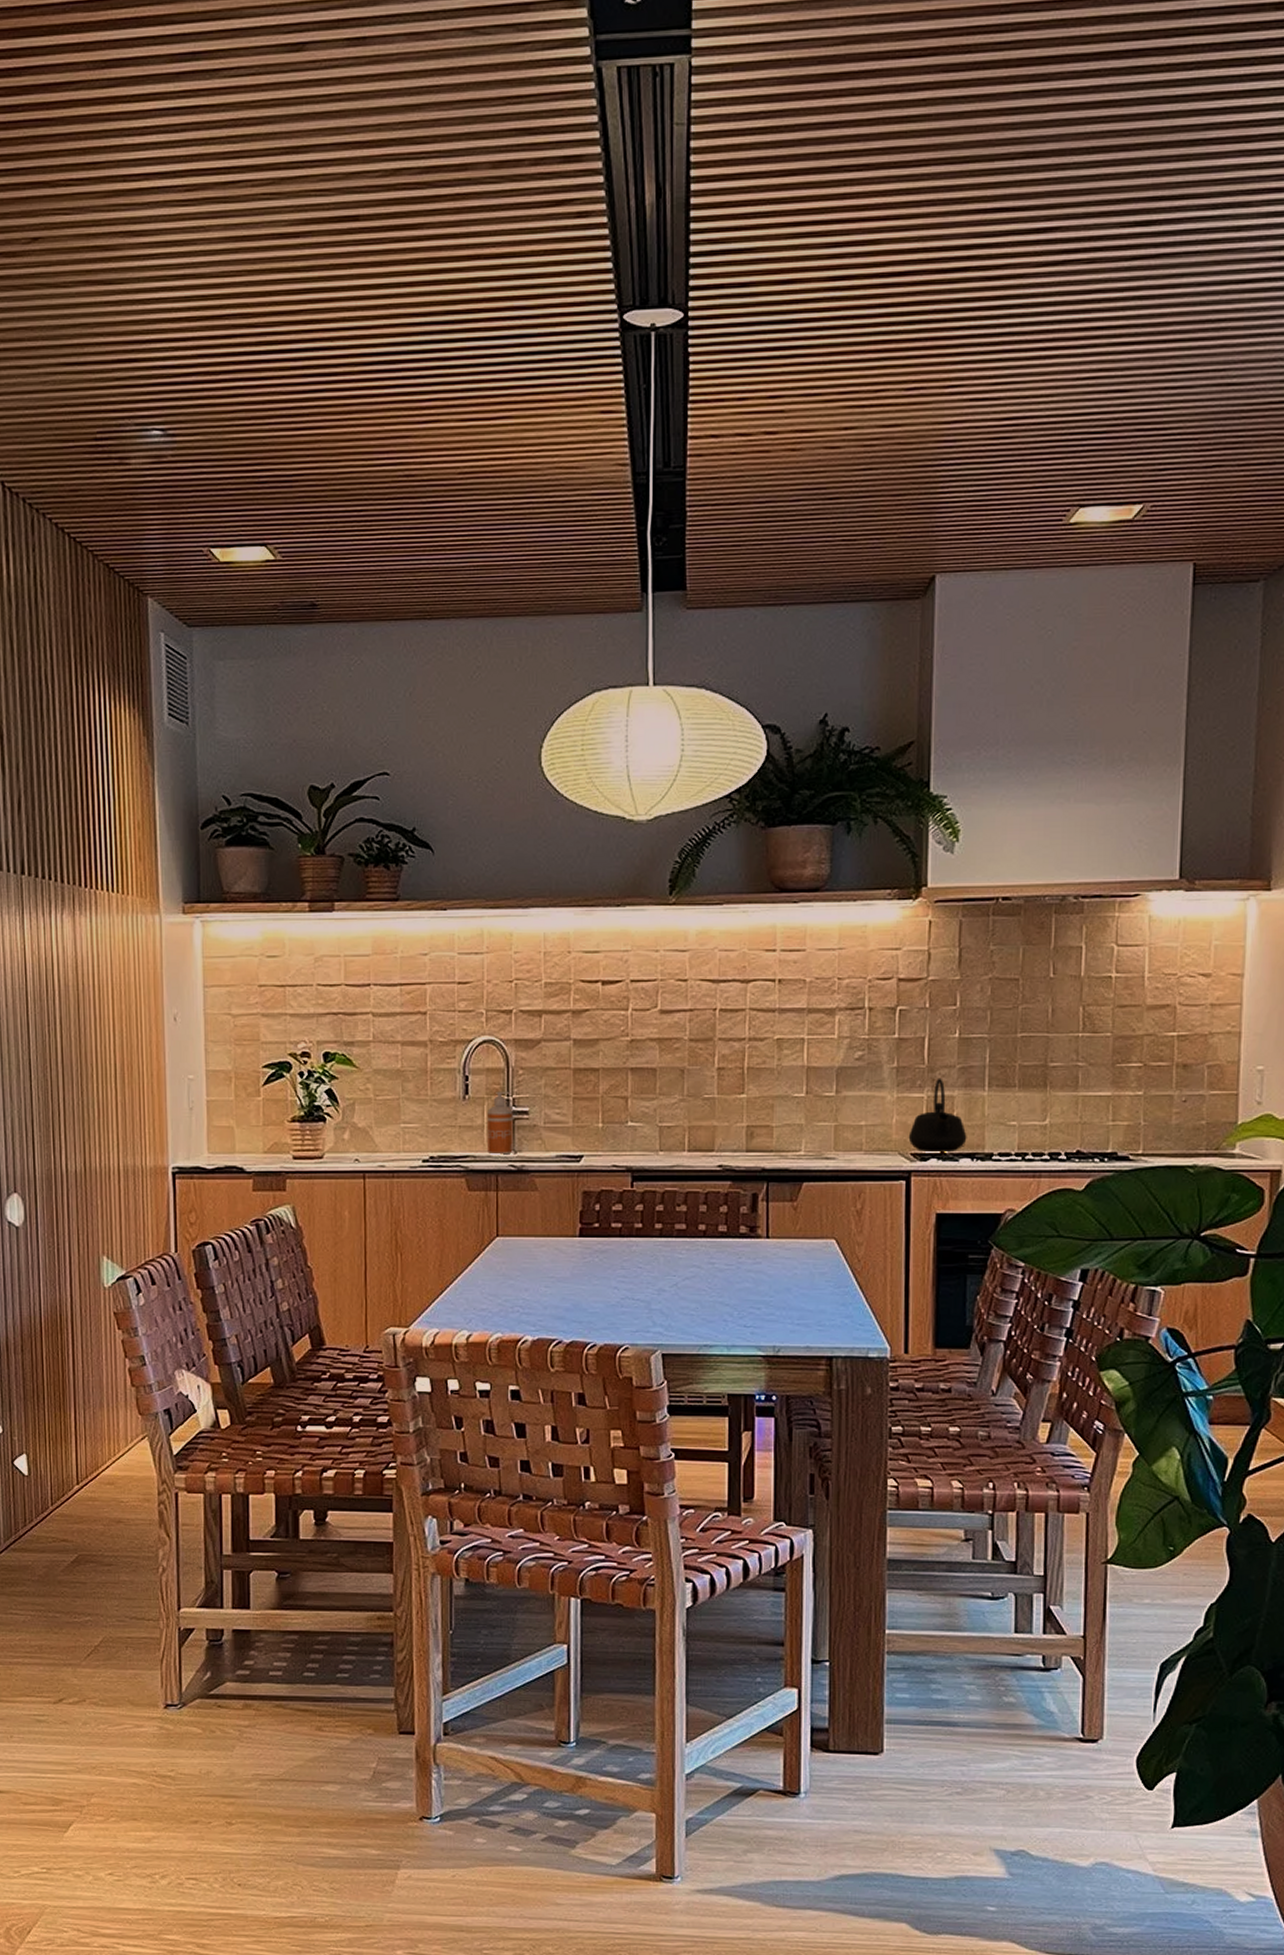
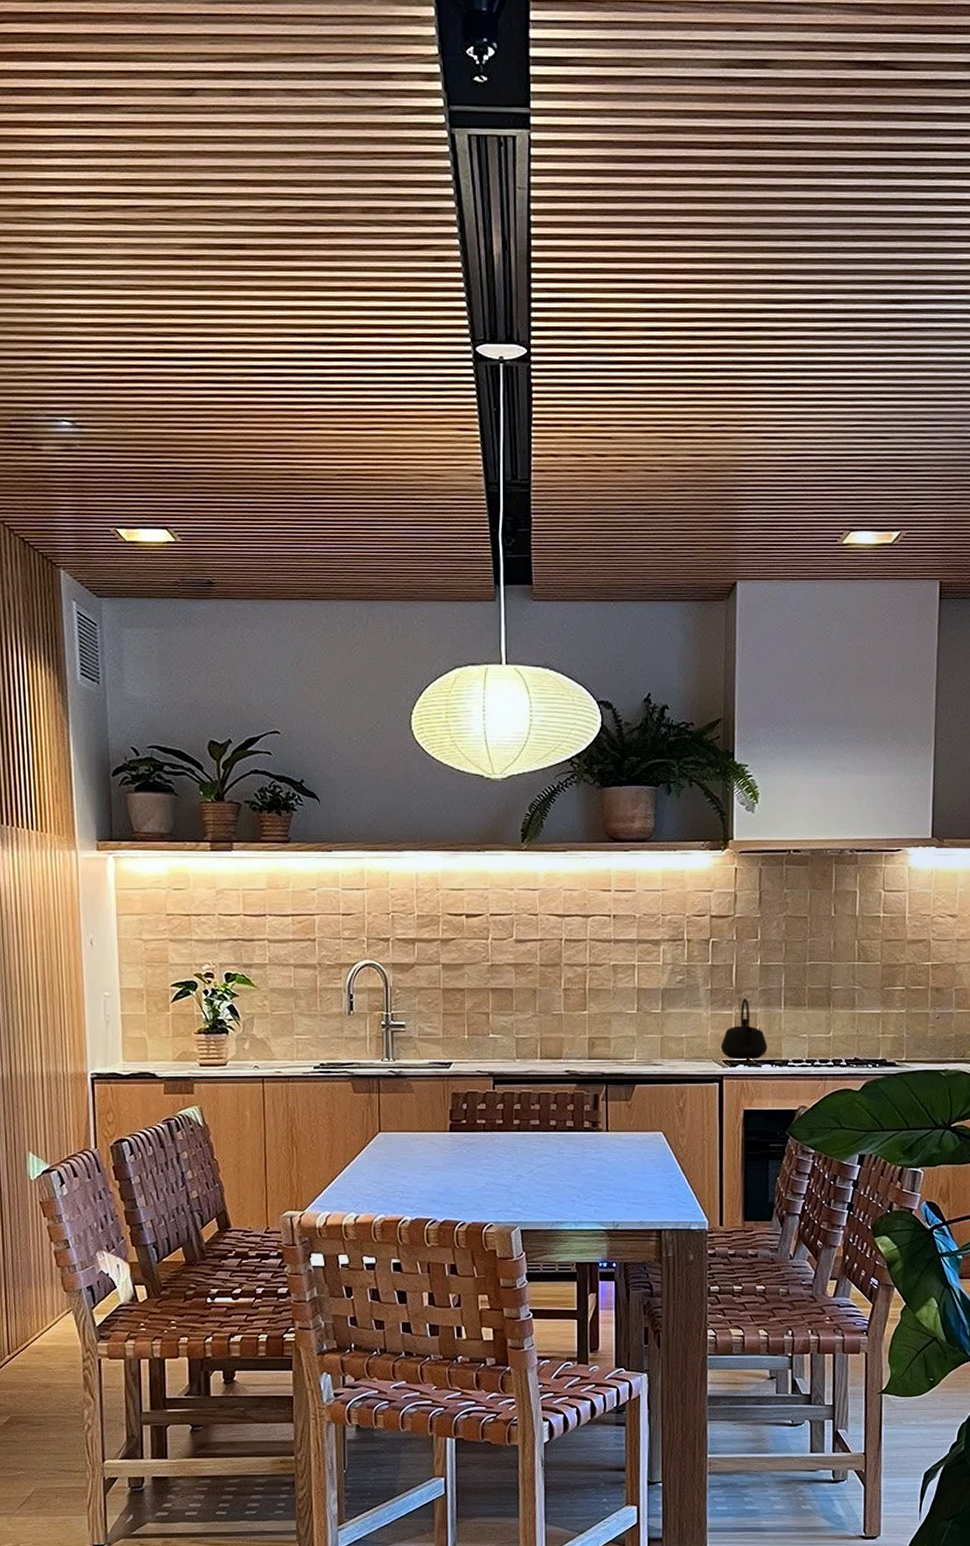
soap dispenser: present [487,1091,513,1155] -> none [369,1008,392,1062]

